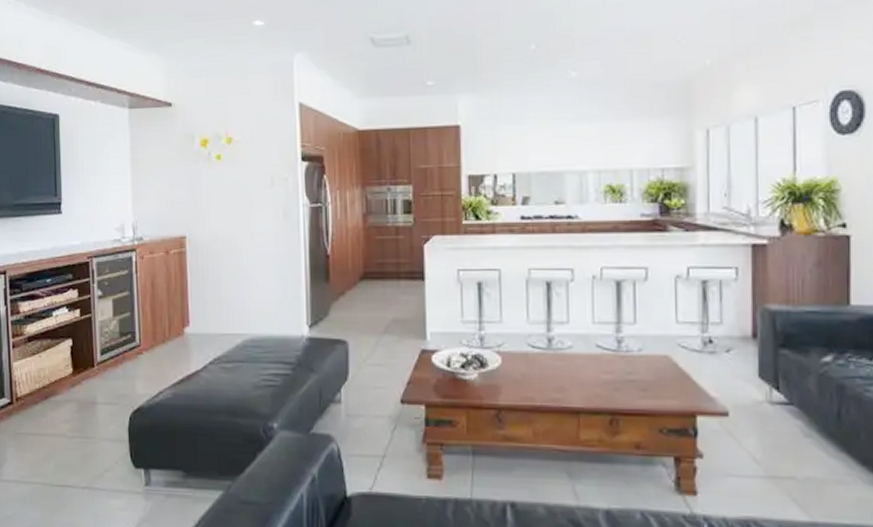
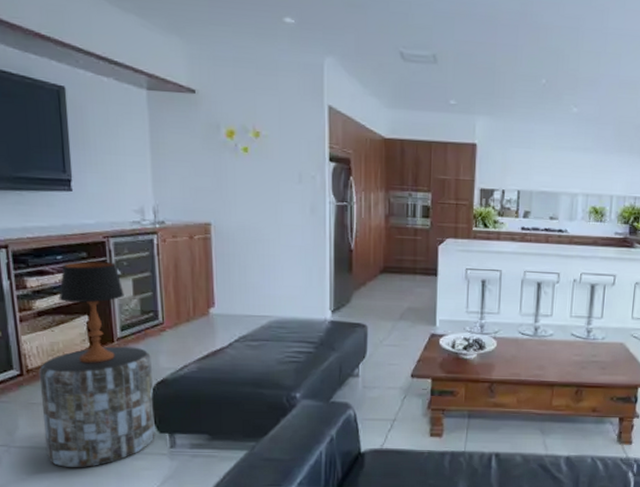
side table: none [26,371,131,506] -> present [38,346,155,468]
table lamp: none [46,283,105,390] -> present [58,261,125,363]

